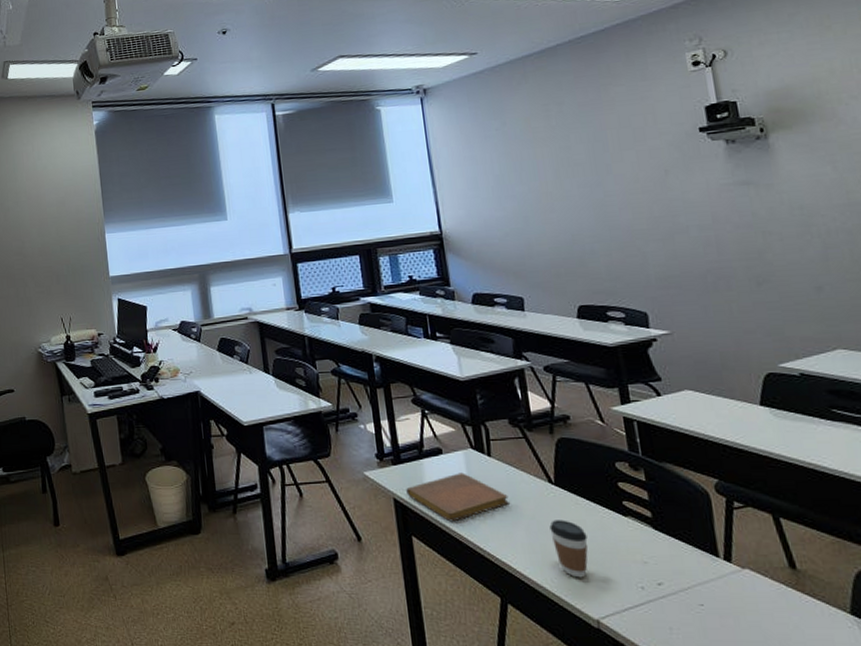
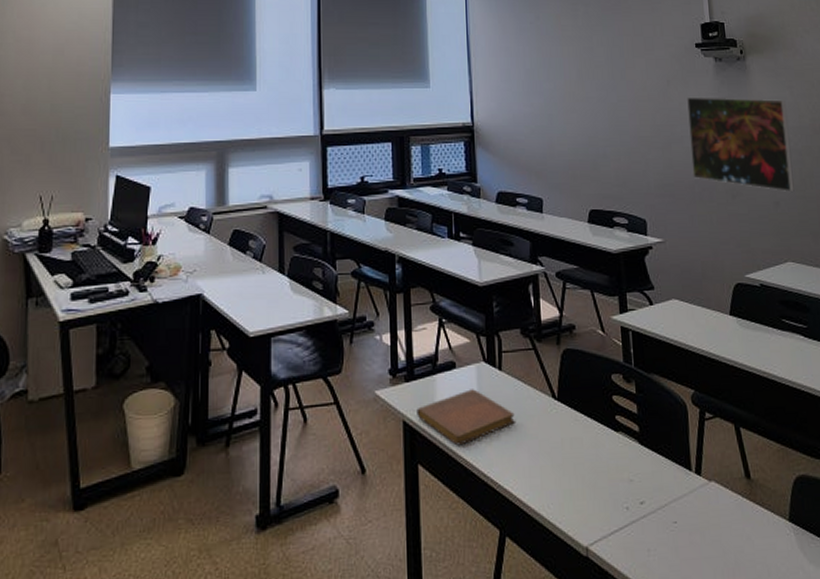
coffee cup: present [549,520,589,578] -> none [550,438,583,502]
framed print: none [691,176,844,276] -> present [687,97,795,193]

